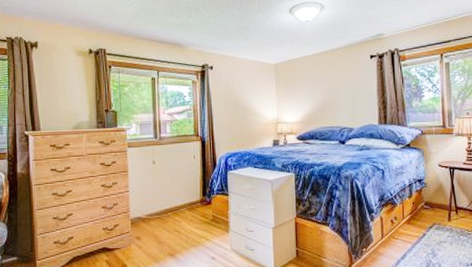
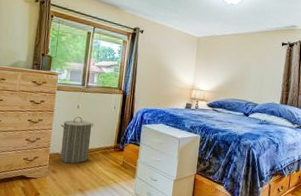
laundry hamper: none [137,173,174,227] -> present [60,117,94,164]

